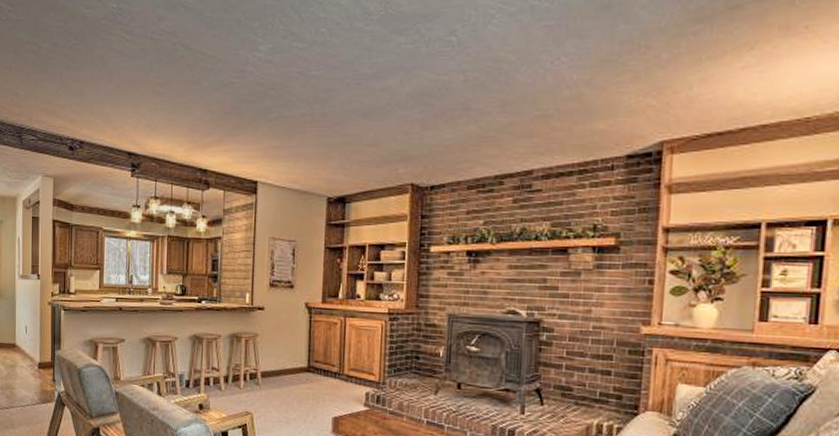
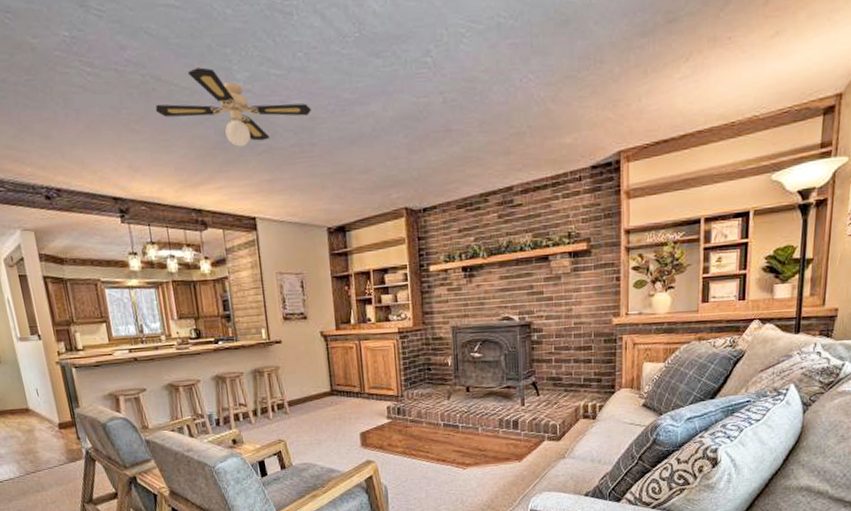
ceiling fan: none [180,38,327,113] -> present [155,67,312,147]

